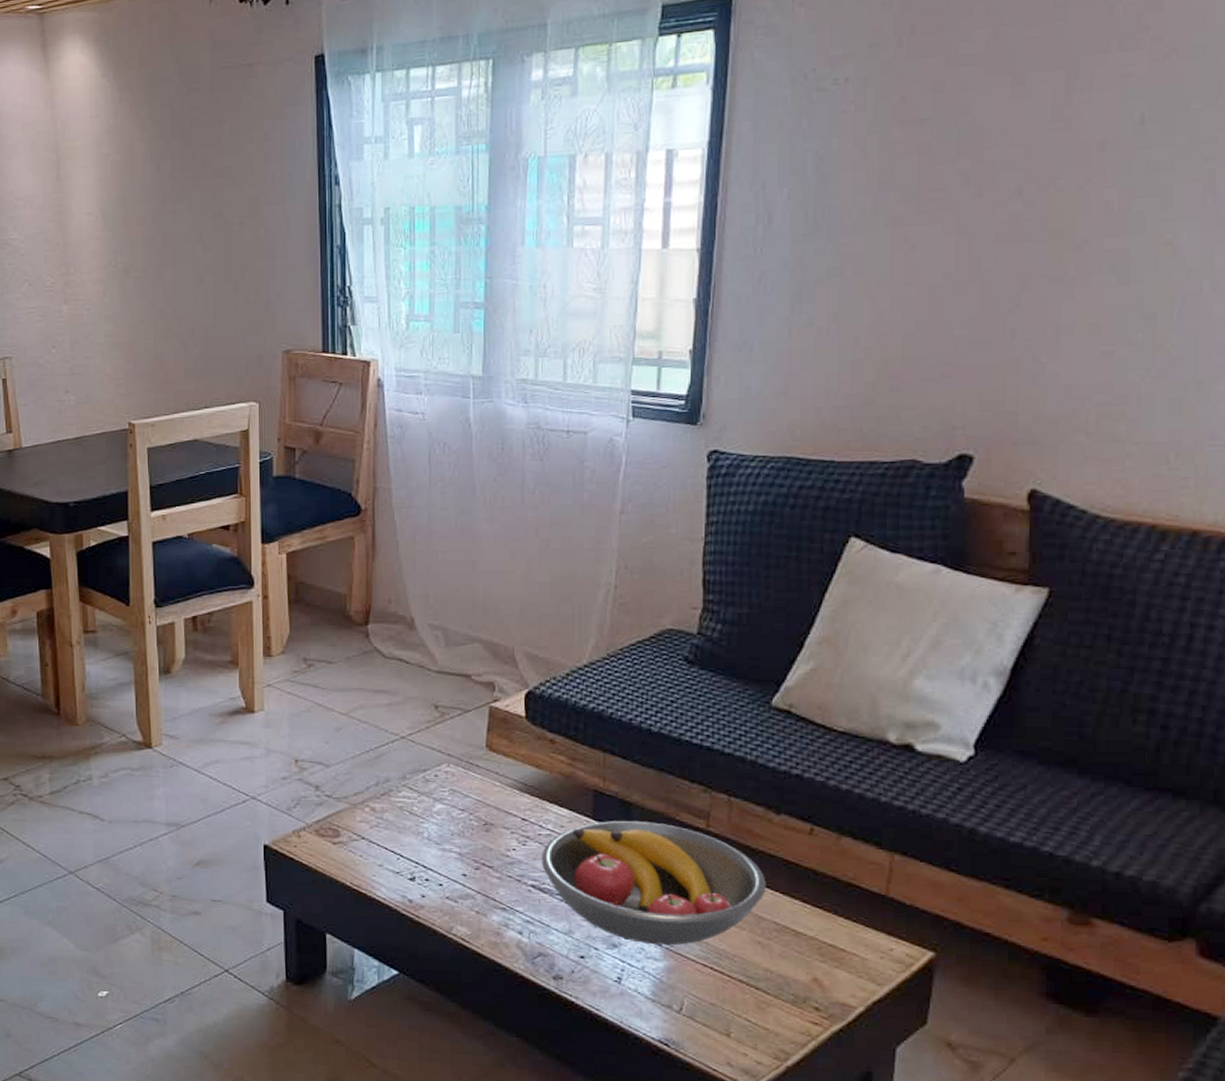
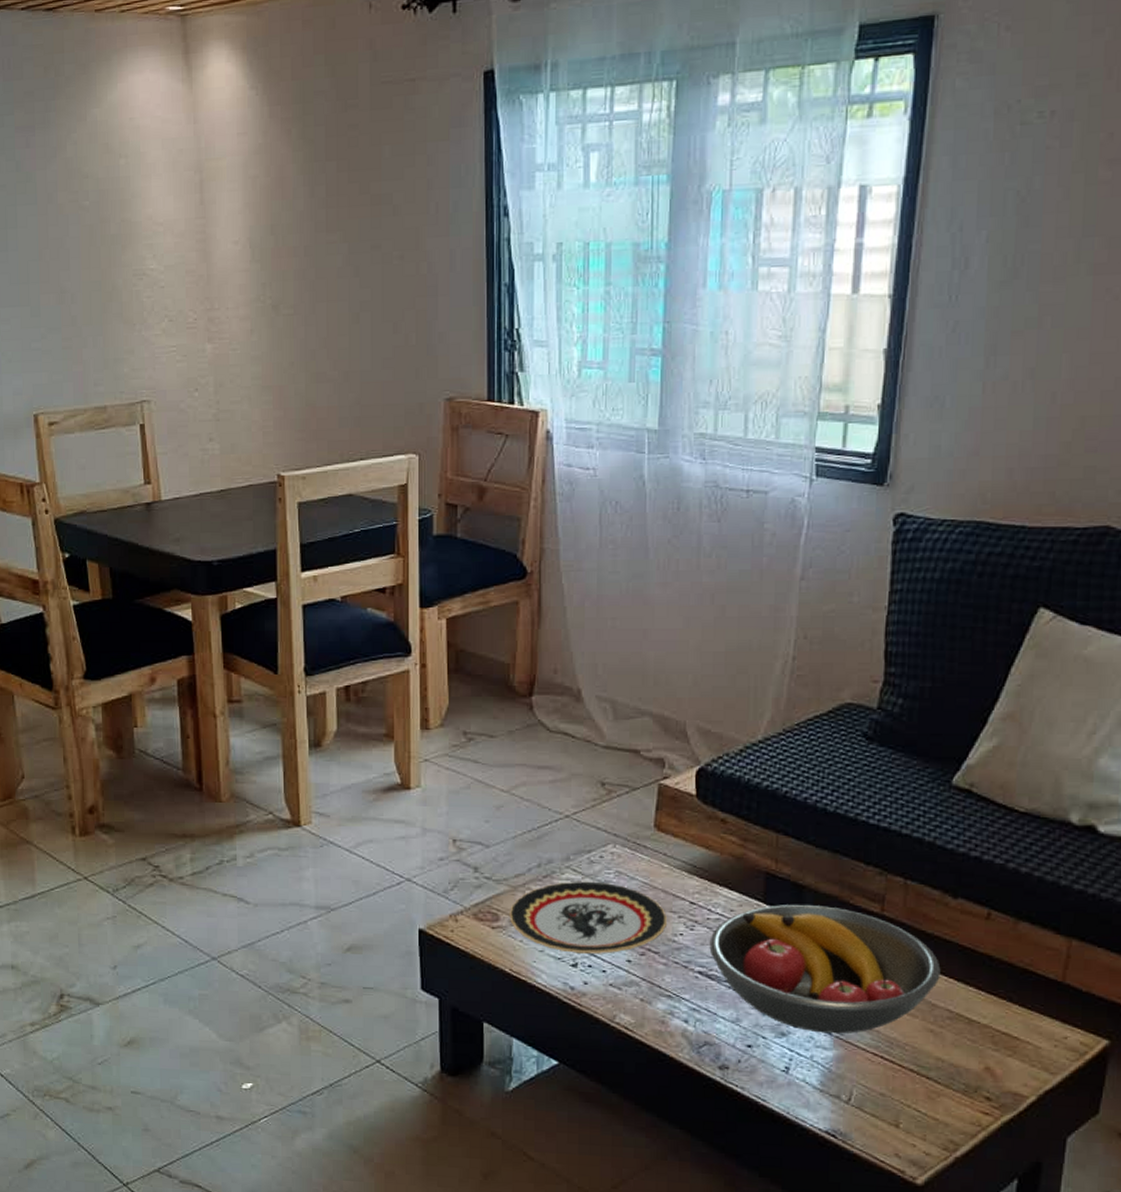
plate: none [349,798,501,868] -> present [509,881,668,954]

